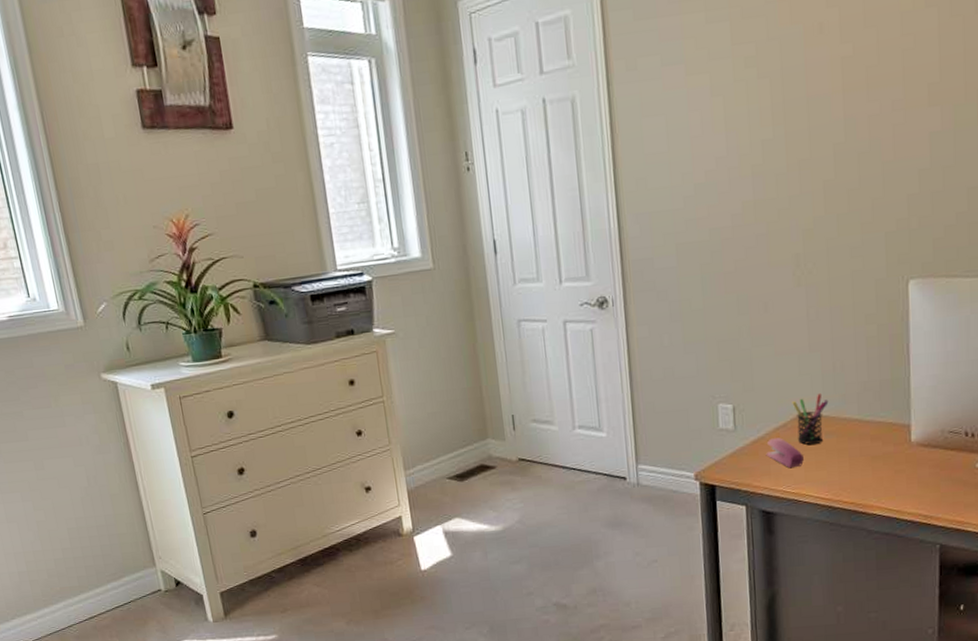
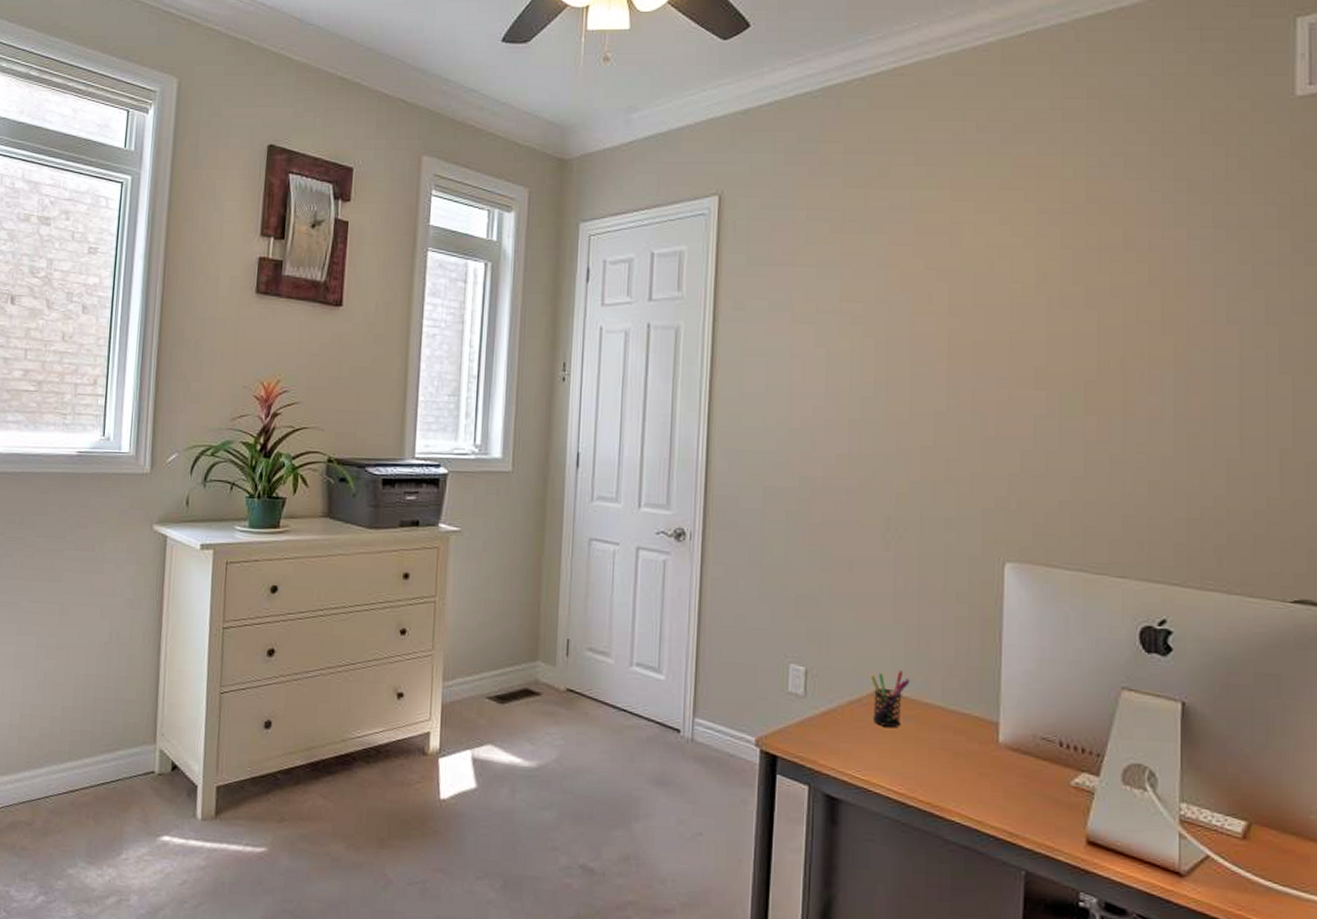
stapler: present [766,437,804,469] -> none [836,712,878,751]

